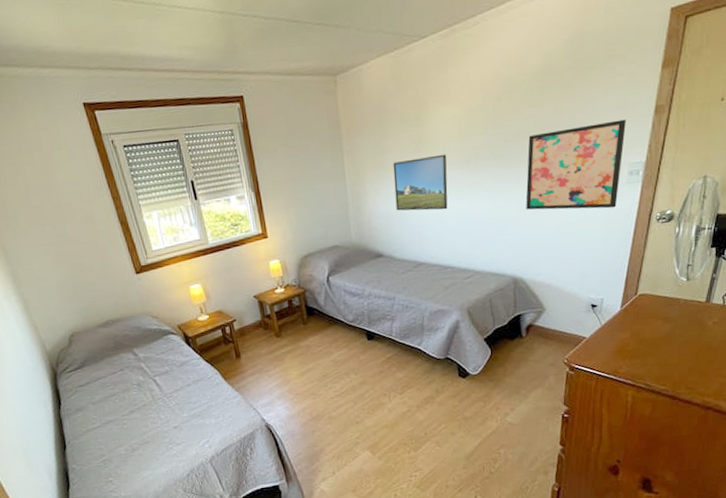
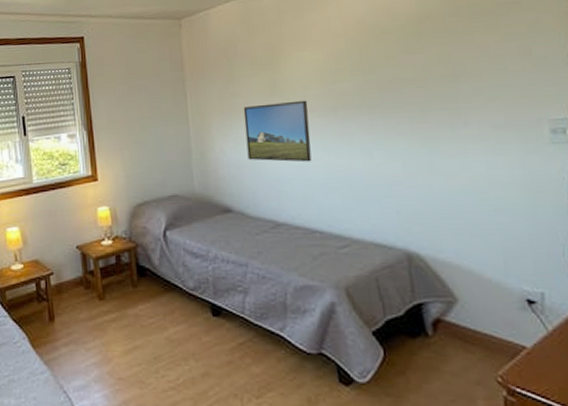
wall art: present [526,119,626,210] -> none [408,69,541,173]

